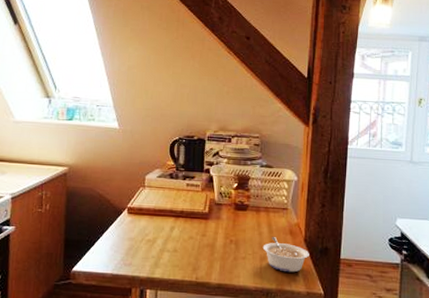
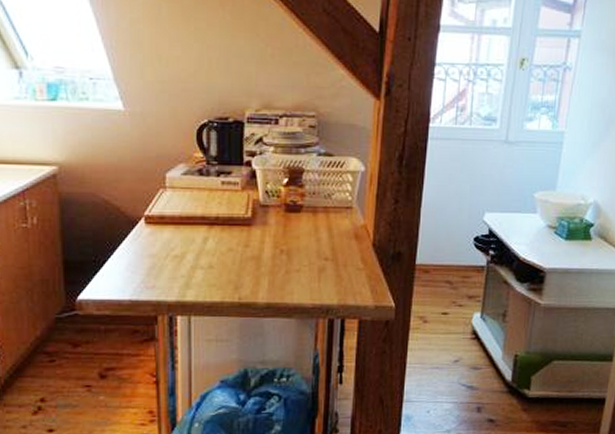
legume: present [262,237,309,273] -> none [321,243,379,284]

